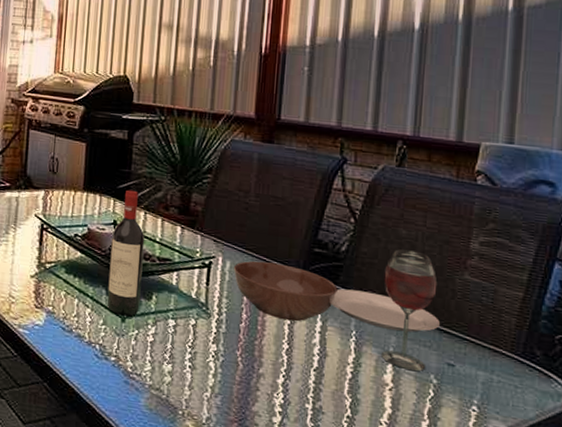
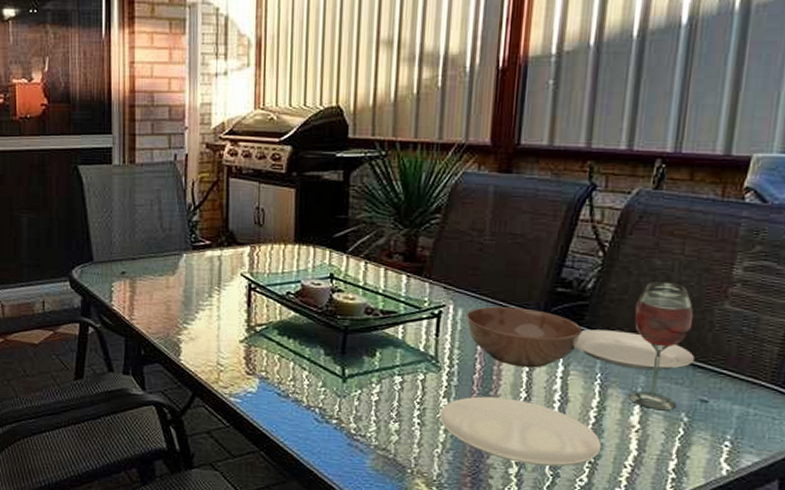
wine bottle: present [107,190,145,317] -> none [326,238,366,376]
plate: none [209,344,359,420] -> present [439,396,602,467]

